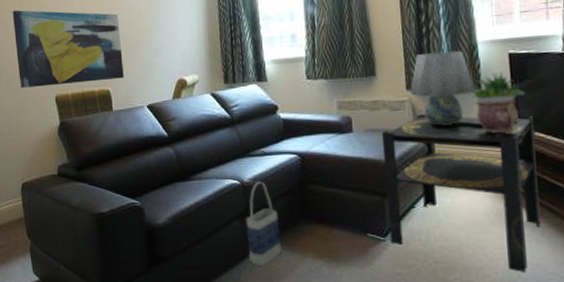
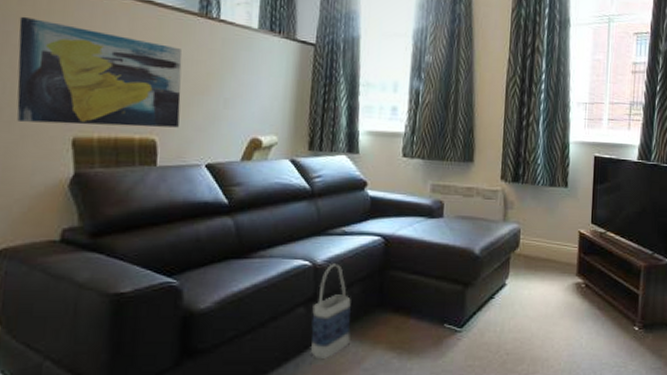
side table: present [381,113,541,272] -> none [466,205,608,362]
table lamp: present [410,50,475,125] -> none [504,146,562,218]
potted plant: present [469,71,526,133] -> none [557,172,604,231]

